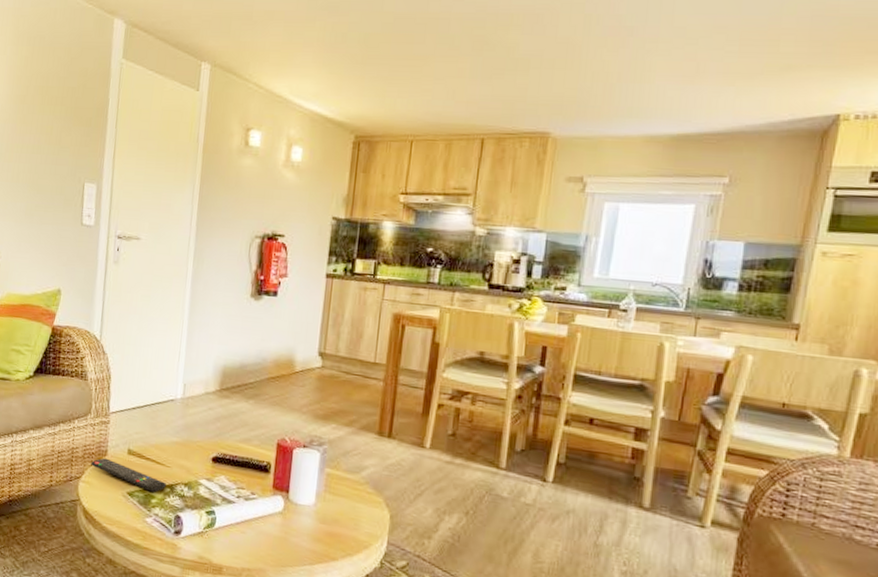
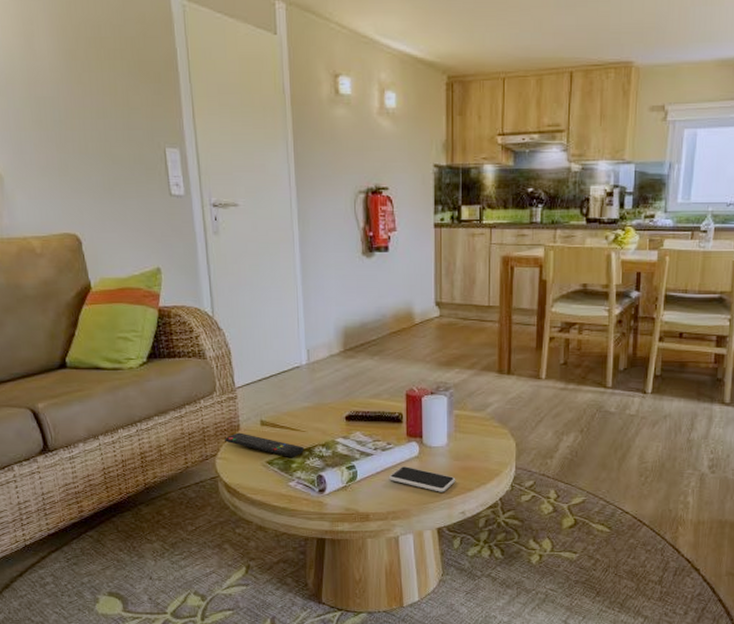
smartphone: none [249,520,320,557] -> present [389,466,456,492]

